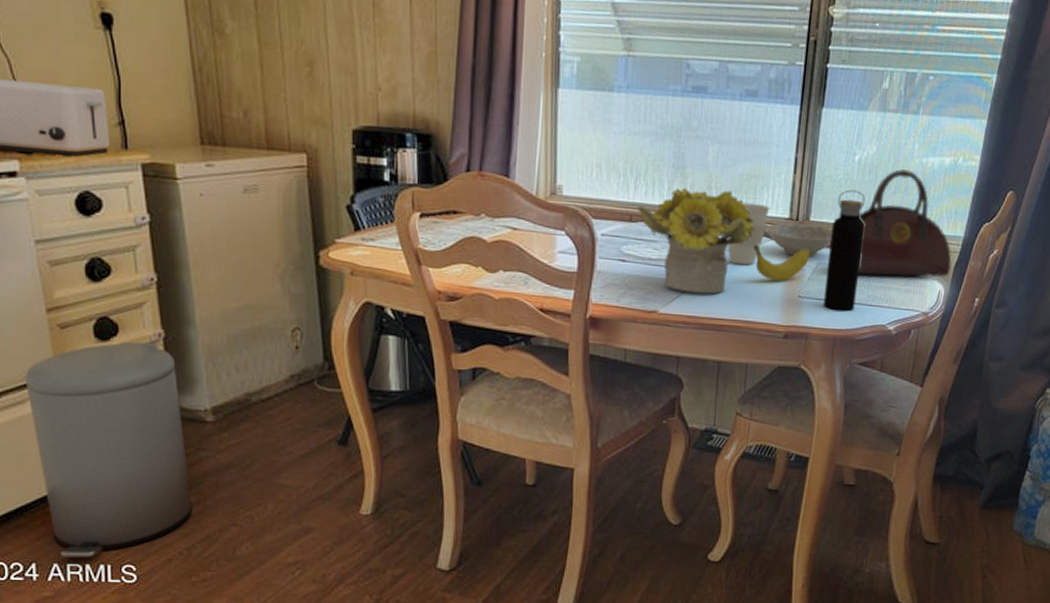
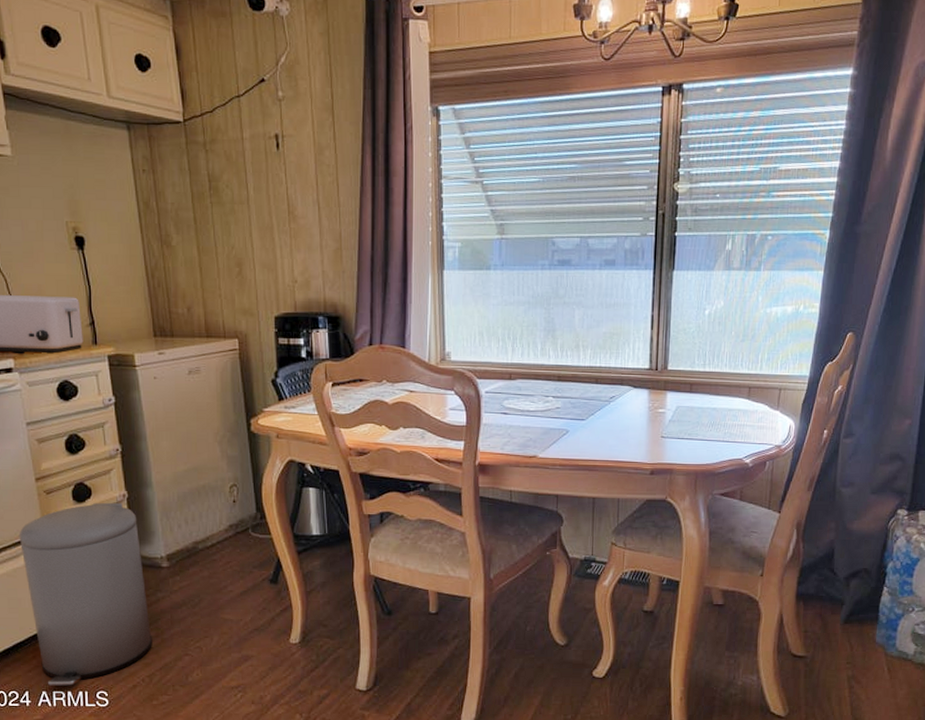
sunflower: present [637,188,756,294] -> none [515,348,620,439]
cup: present [726,202,770,266] -> none [595,357,632,412]
banana: present [752,243,811,281] -> none [618,392,670,424]
bowl: present [764,223,833,256] -> none [627,372,689,401]
water bottle: present [823,189,866,312] -> none [684,340,718,448]
handbag: present [857,169,952,278] -> none [712,319,801,415]

